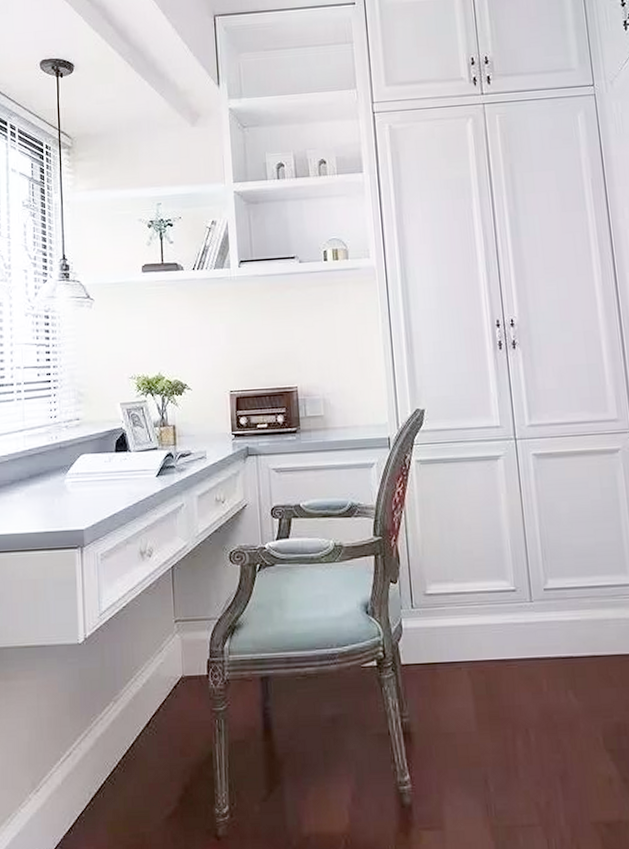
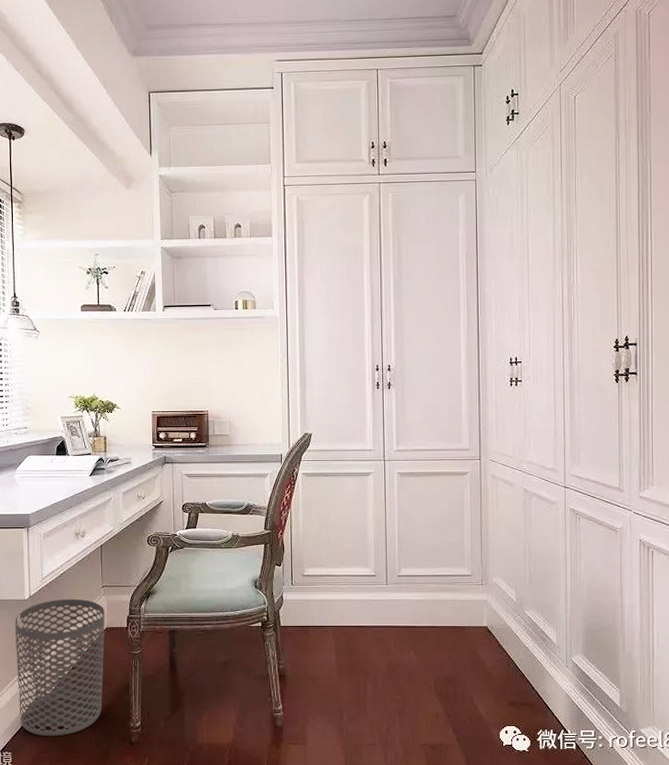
waste bin: none [66,639,180,832] -> present [15,598,105,736]

